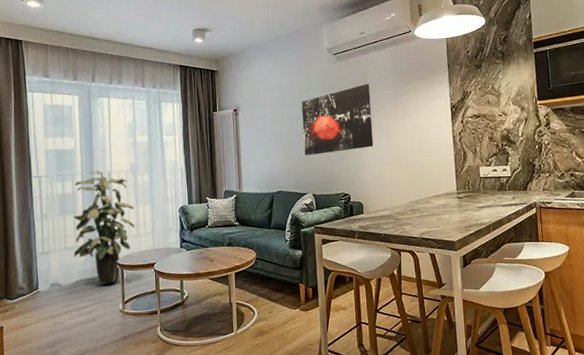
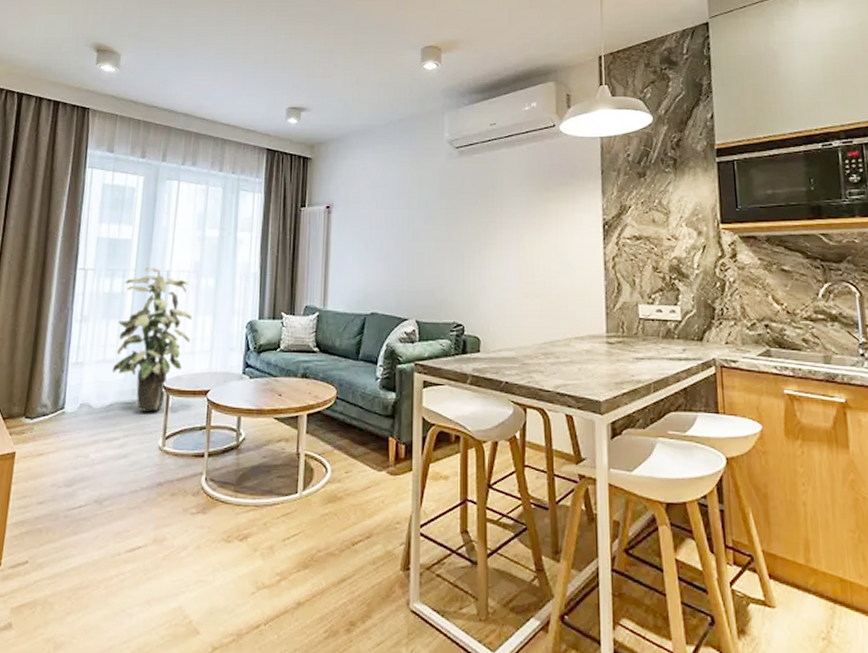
wall art: present [301,84,374,156] -> none [409,187,499,271]

